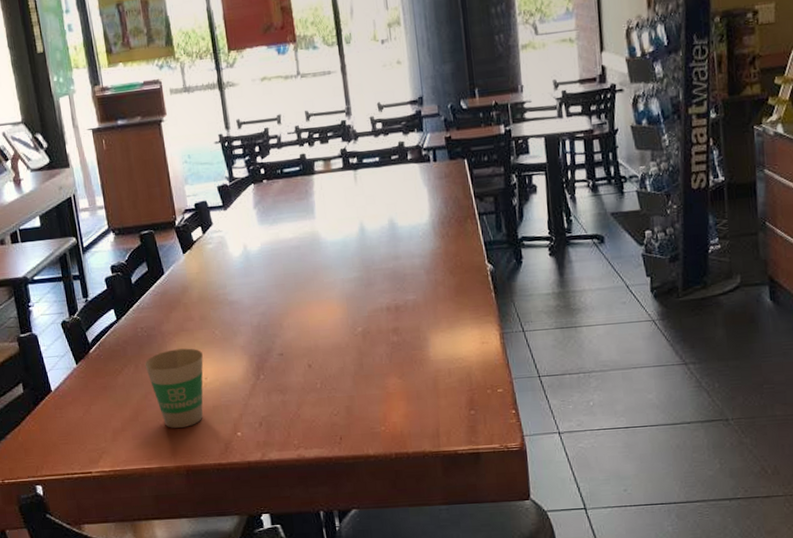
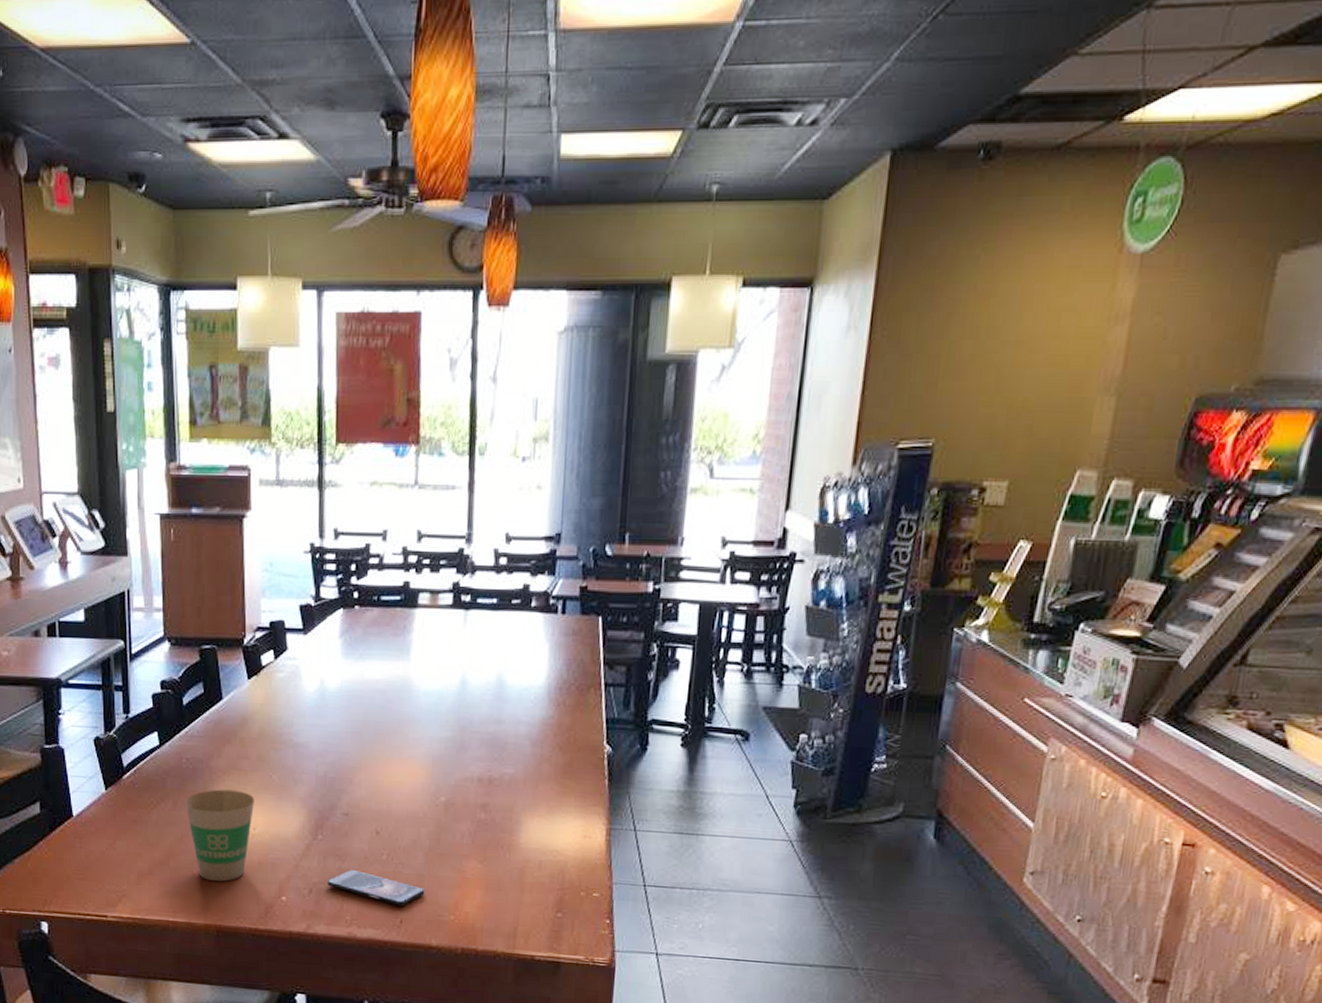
smartphone: none [273,400,357,426] -> present [327,870,425,906]

